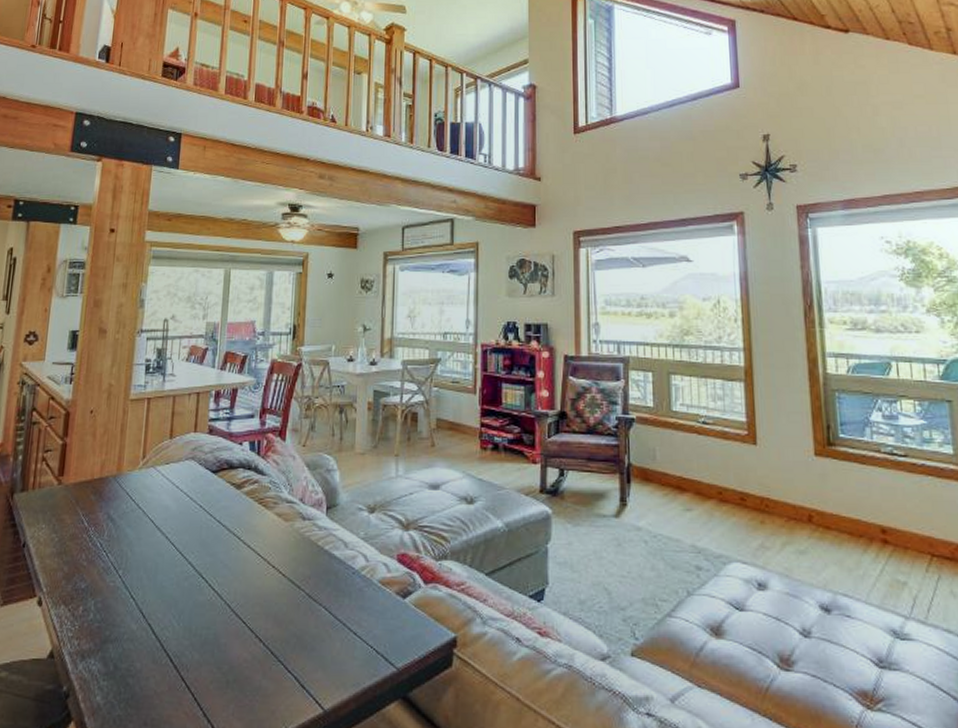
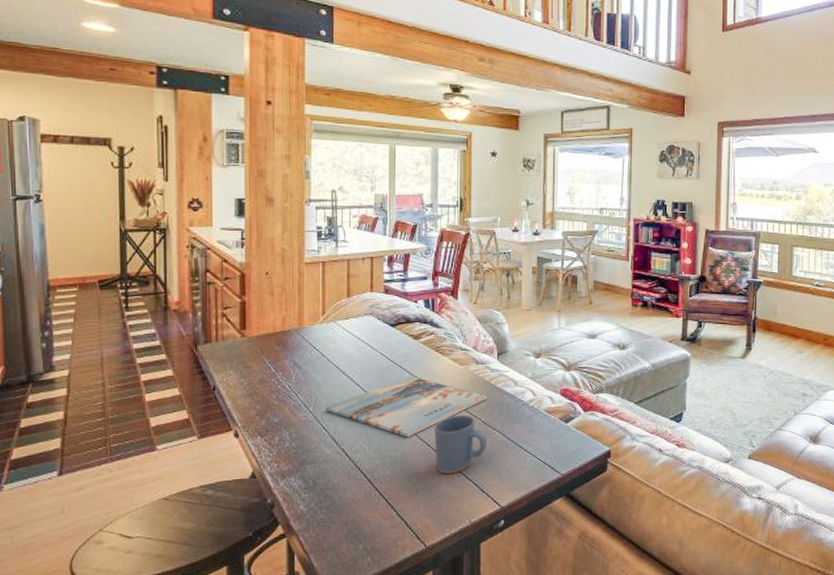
magazine: none [135,533,313,612] -> present [325,375,487,438]
mug: none [251,584,311,662] -> present [434,414,487,474]

